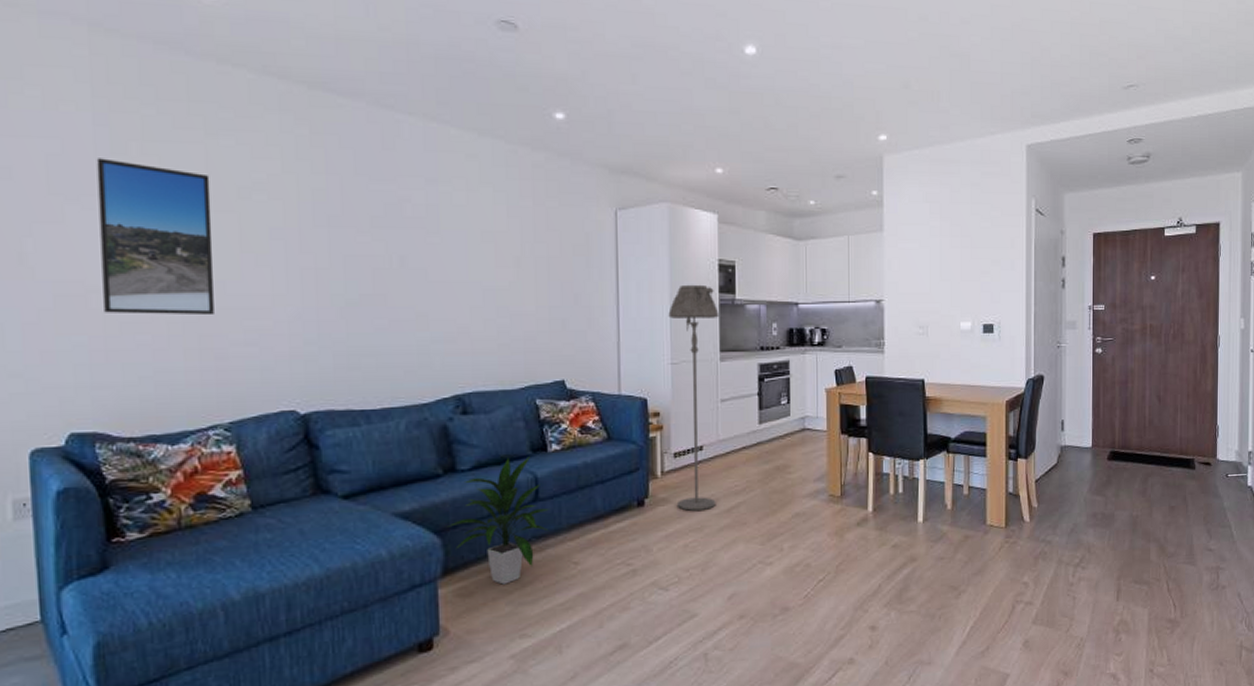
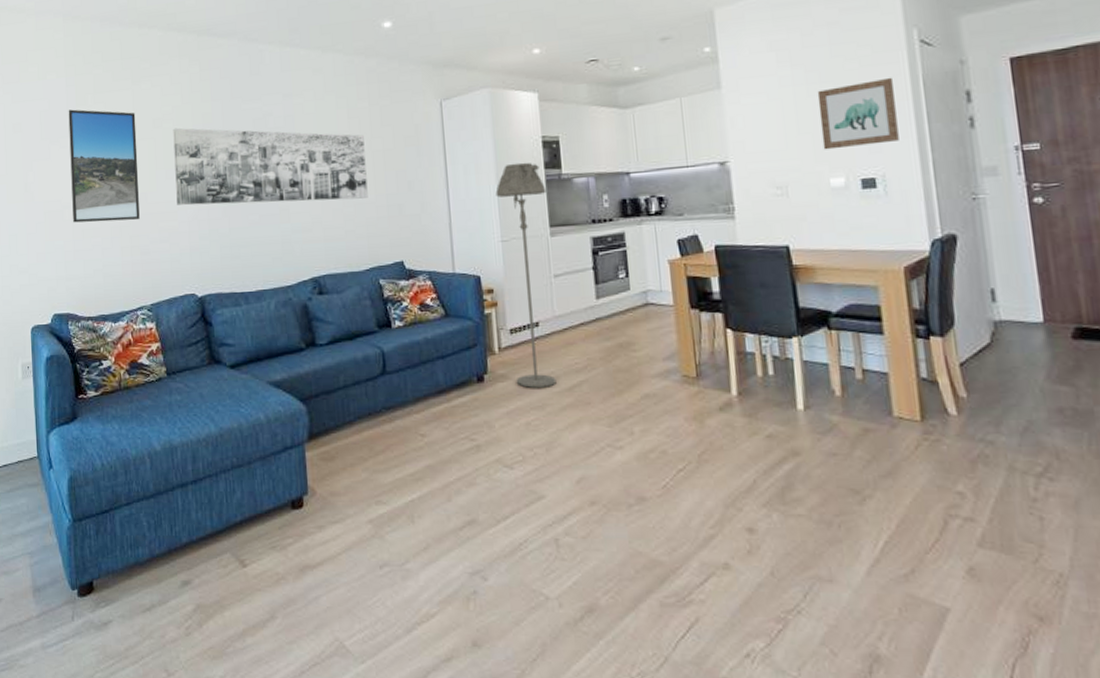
wall art: none [268,202,527,309] -> present [173,127,368,206]
indoor plant: present [446,457,550,585] -> none [310,332,397,452]
wall art: none [958,238,1013,297] -> present [817,77,899,150]

